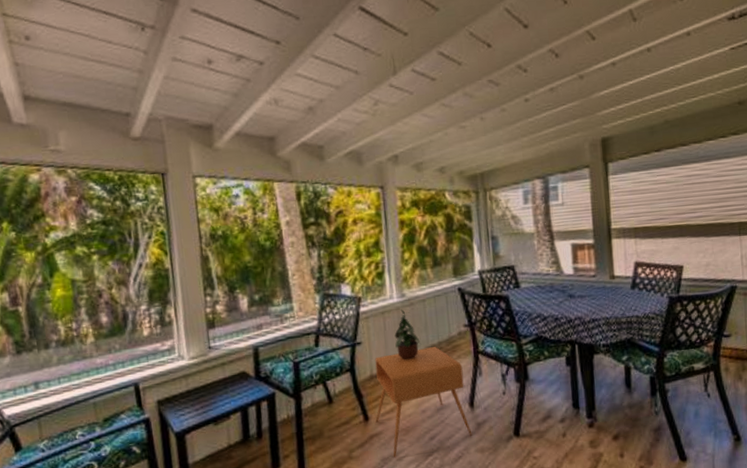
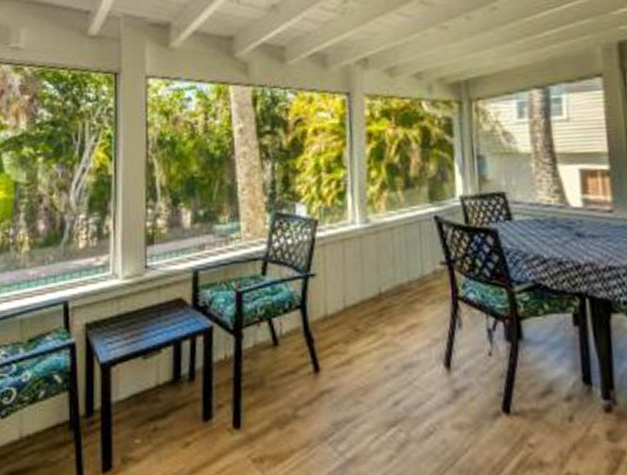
side table: present [375,347,472,458] -> none [327,287,448,423]
potted plant: present [394,309,421,360] -> none [355,238,386,301]

